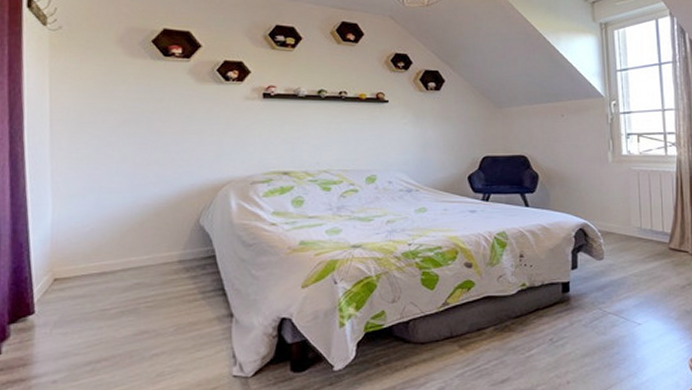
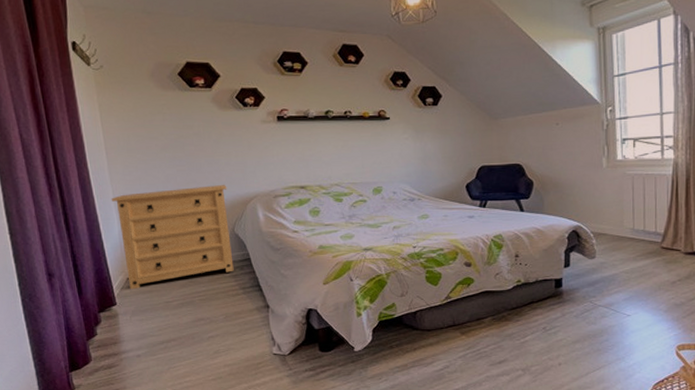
dresser: none [48,166,196,294] -> present [111,184,234,290]

